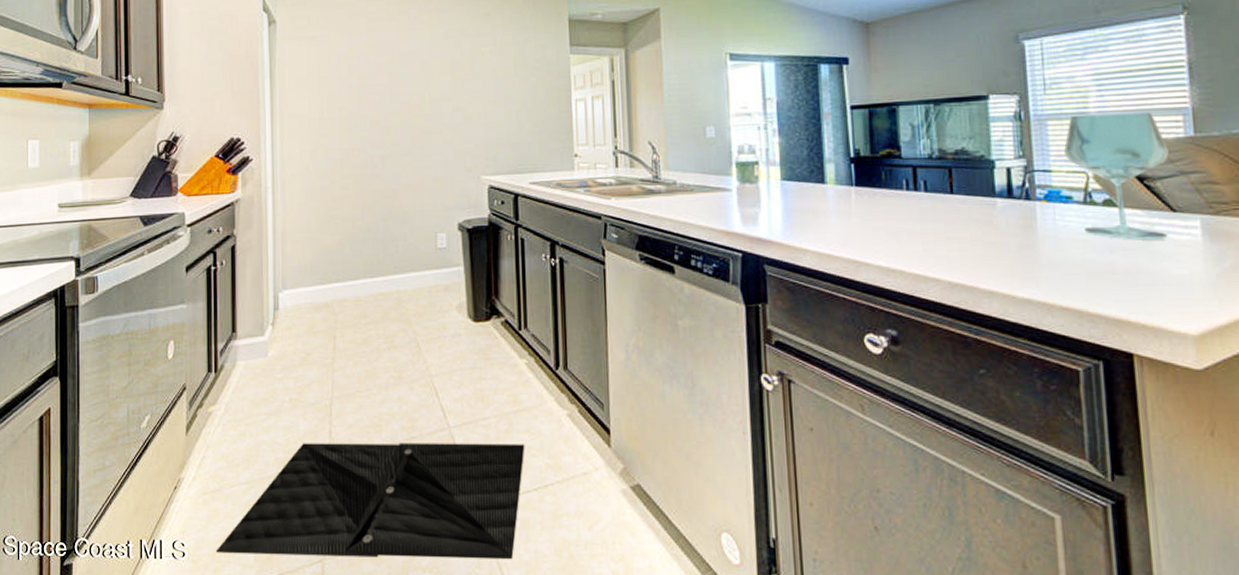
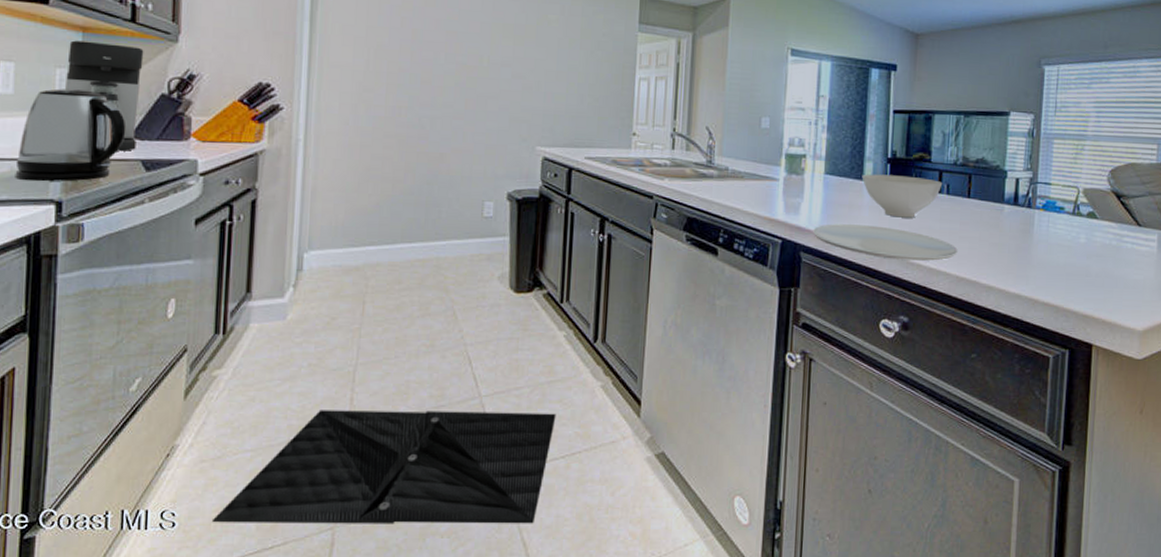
kettle: none [43,158,127,242] -> present [15,88,127,182]
coffee maker: none [78,115,137,210] -> present [65,40,144,151]
plate: none [775,231,947,267] -> present [813,224,958,261]
bowl: none [823,175,919,221] -> present [862,174,943,218]
wine glass: present [1064,112,1170,240] -> none [1063,137,1144,250]

